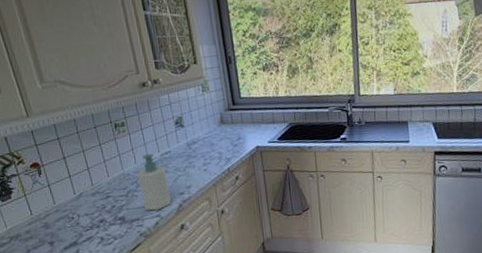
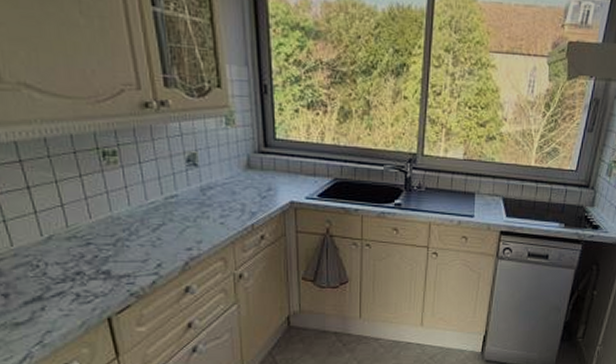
soap bottle: present [137,153,171,211] -> none [131,195,174,267]

